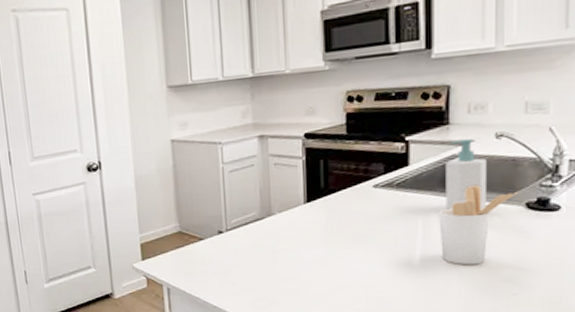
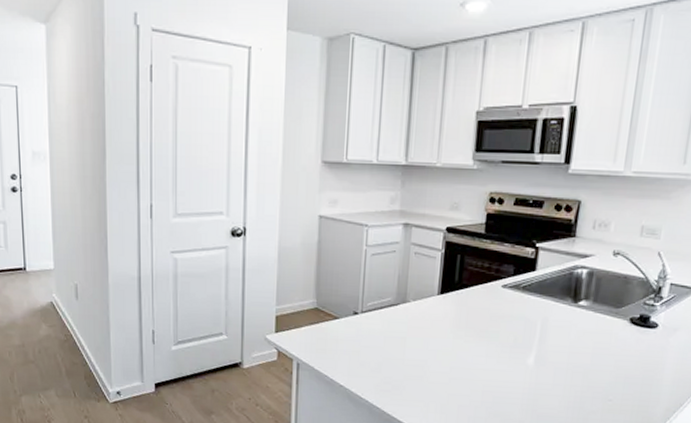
utensil holder: present [439,184,518,265] -> none [553,296,625,370]
soap bottle: present [446,139,486,210] -> none [562,253,603,320]

